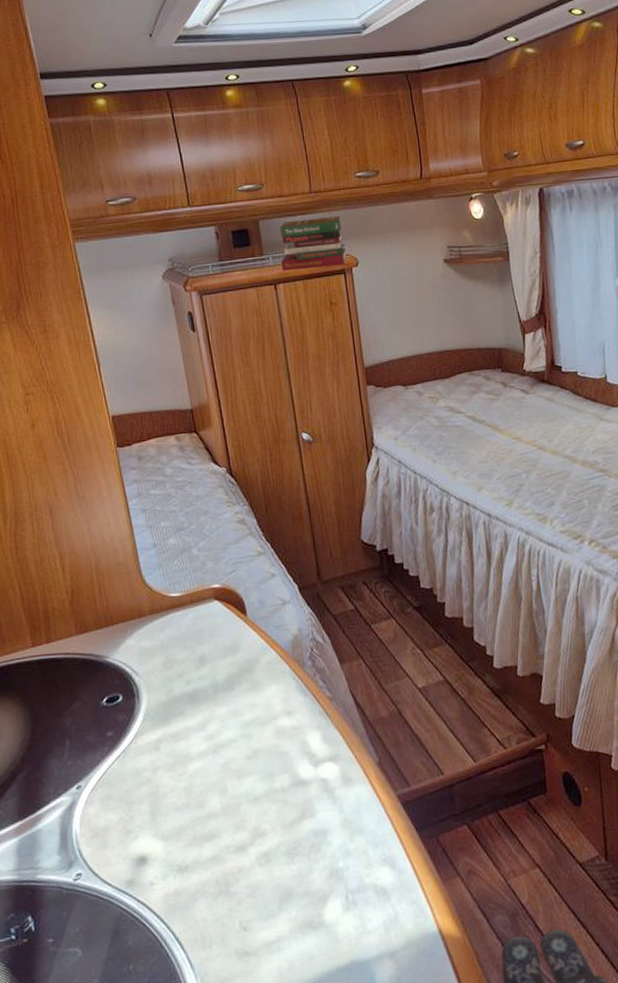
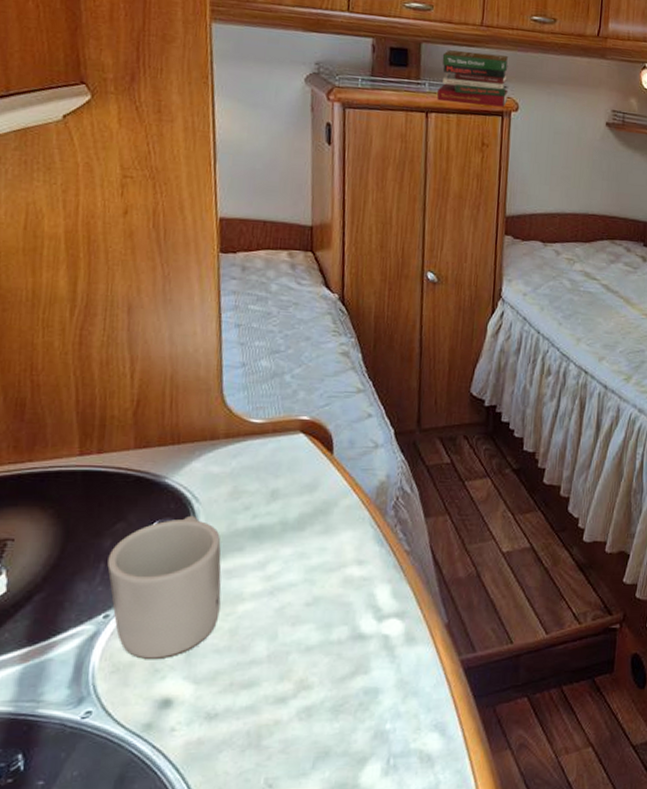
mug: none [71,688,174,823] -> present [107,515,222,660]

